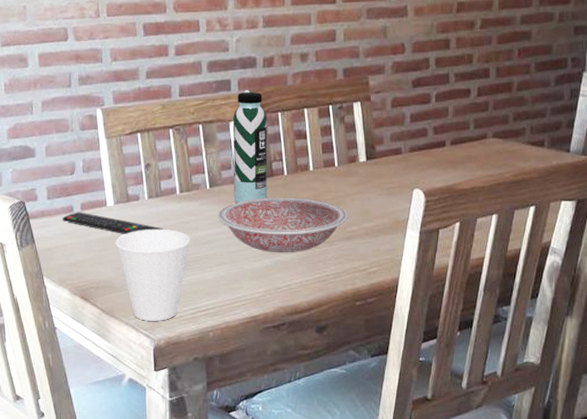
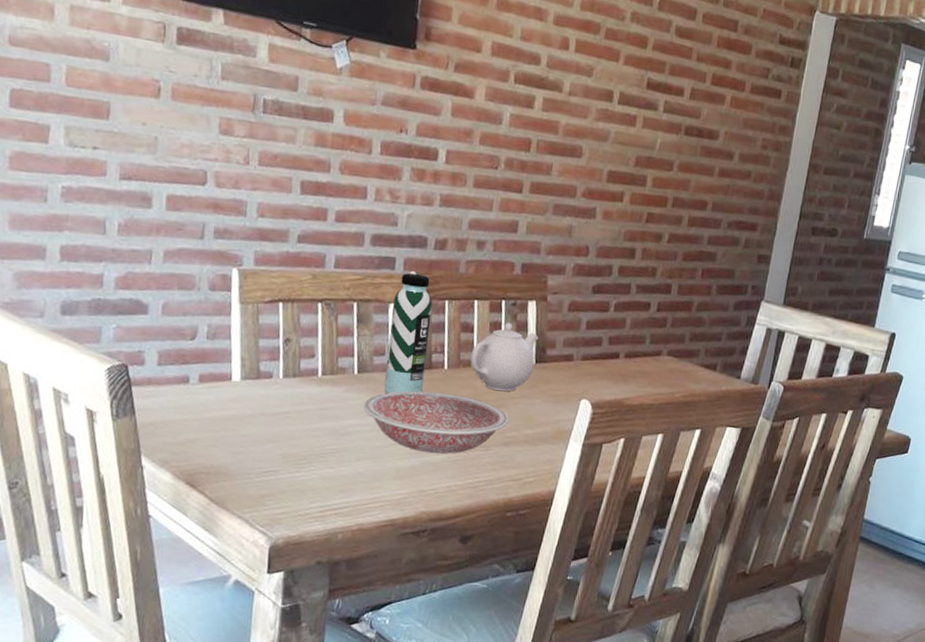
remote control: present [62,212,163,235] -> none [173,383,297,416]
cup: present [115,230,191,321] -> none [237,412,329,517]
teapot: none [306,125,367,189] -> present [470,322,539,391]

